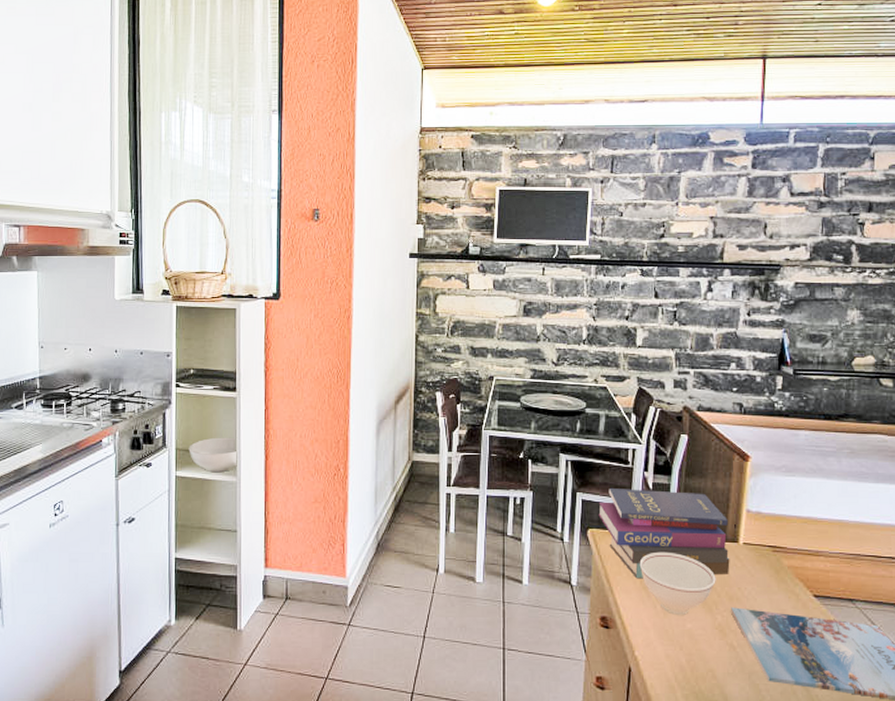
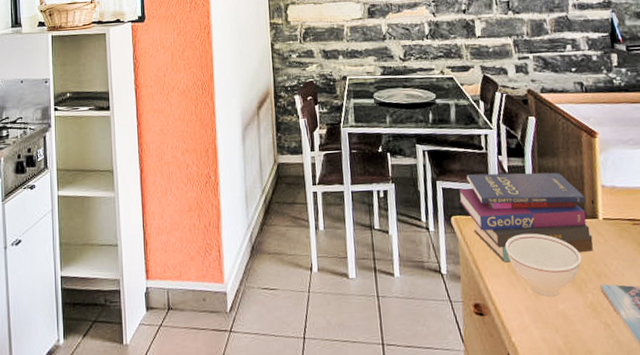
bowl: present [188,437,238,472] -> none [68,154,115,189]

